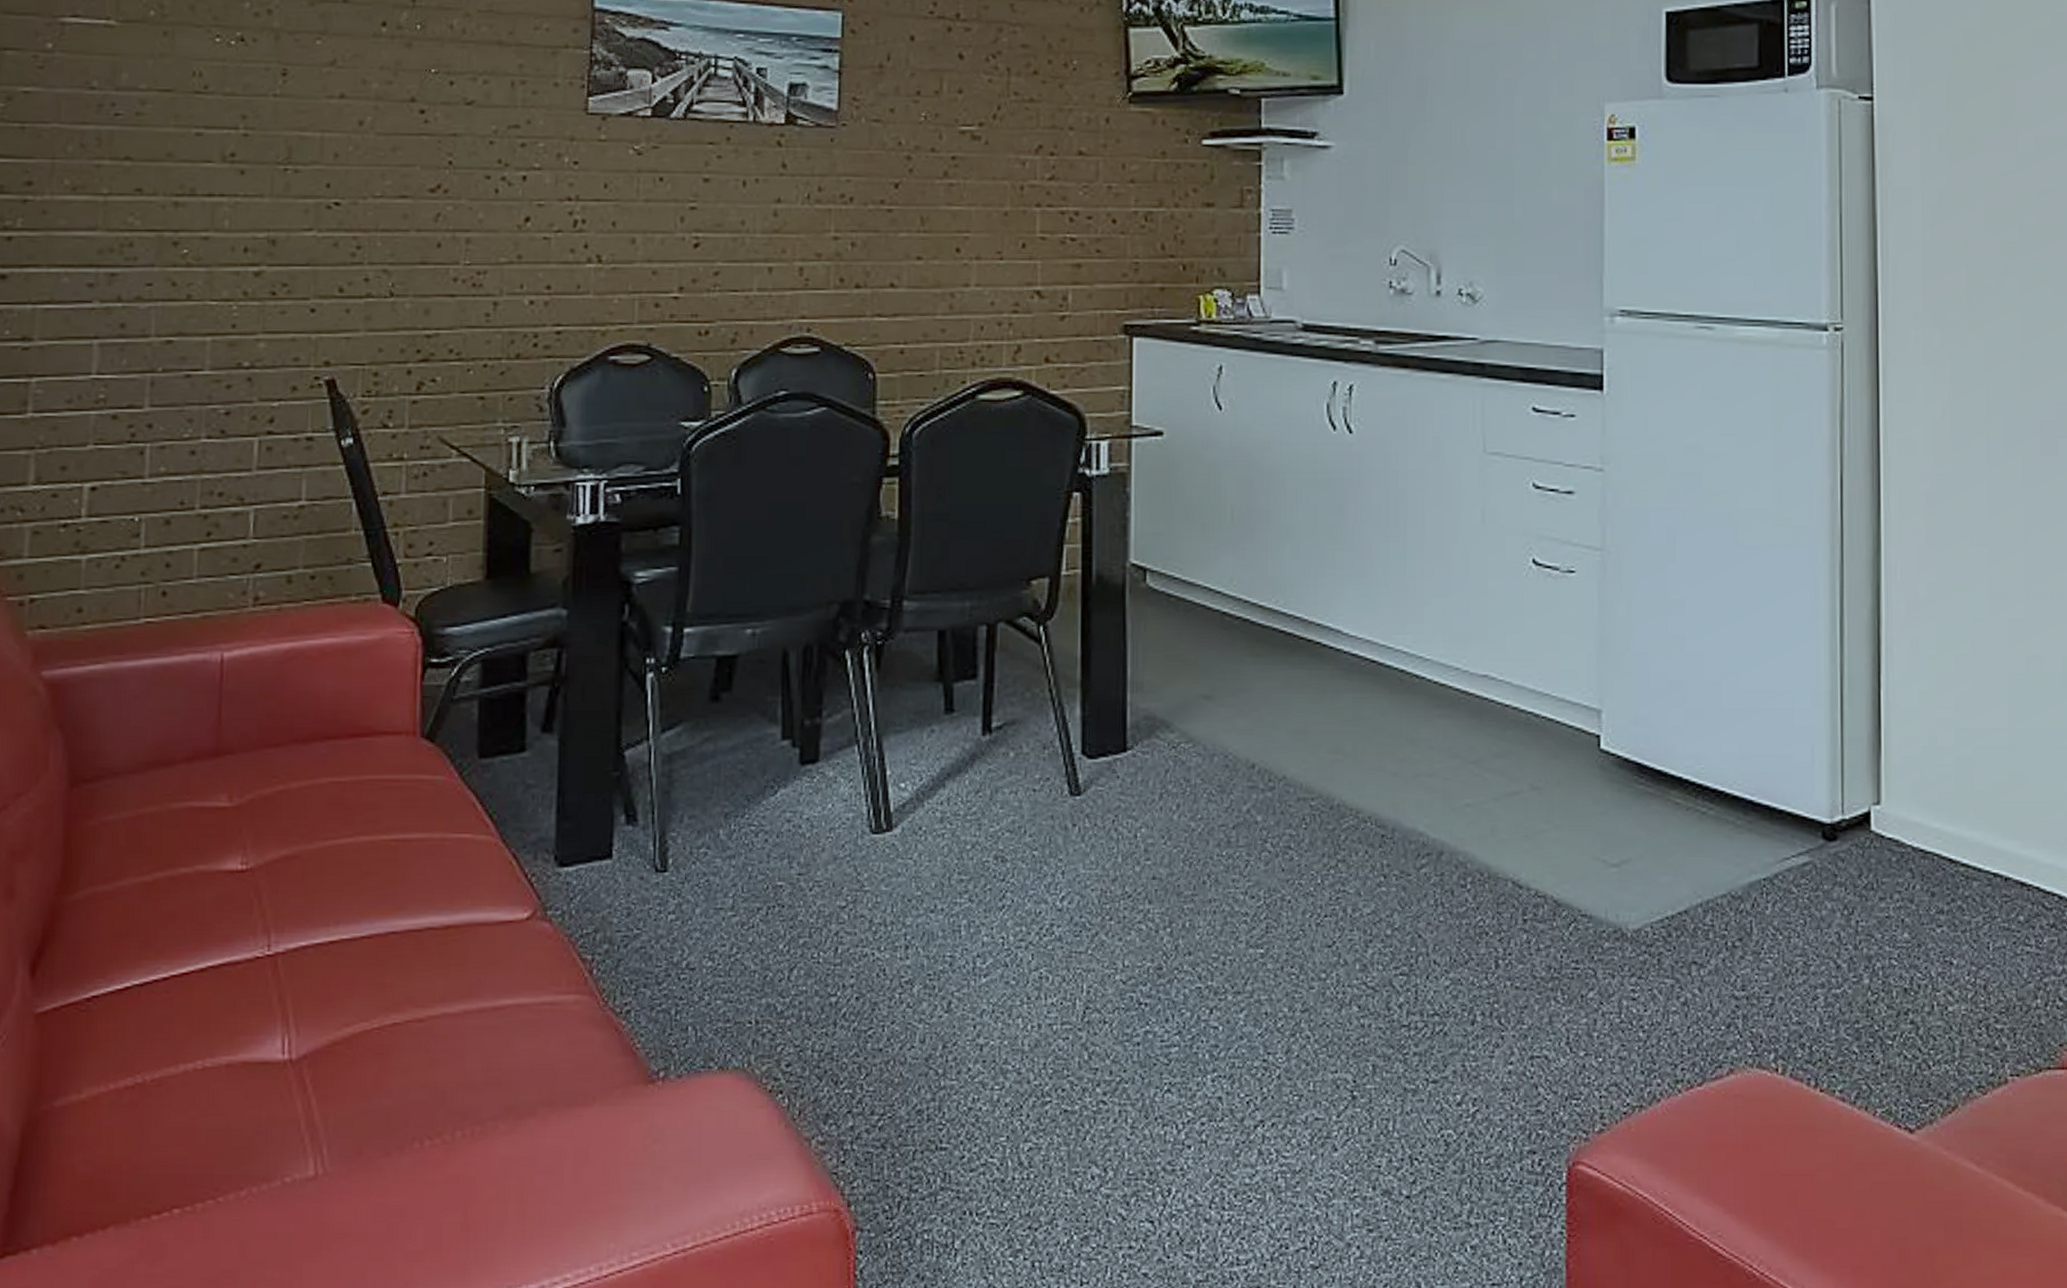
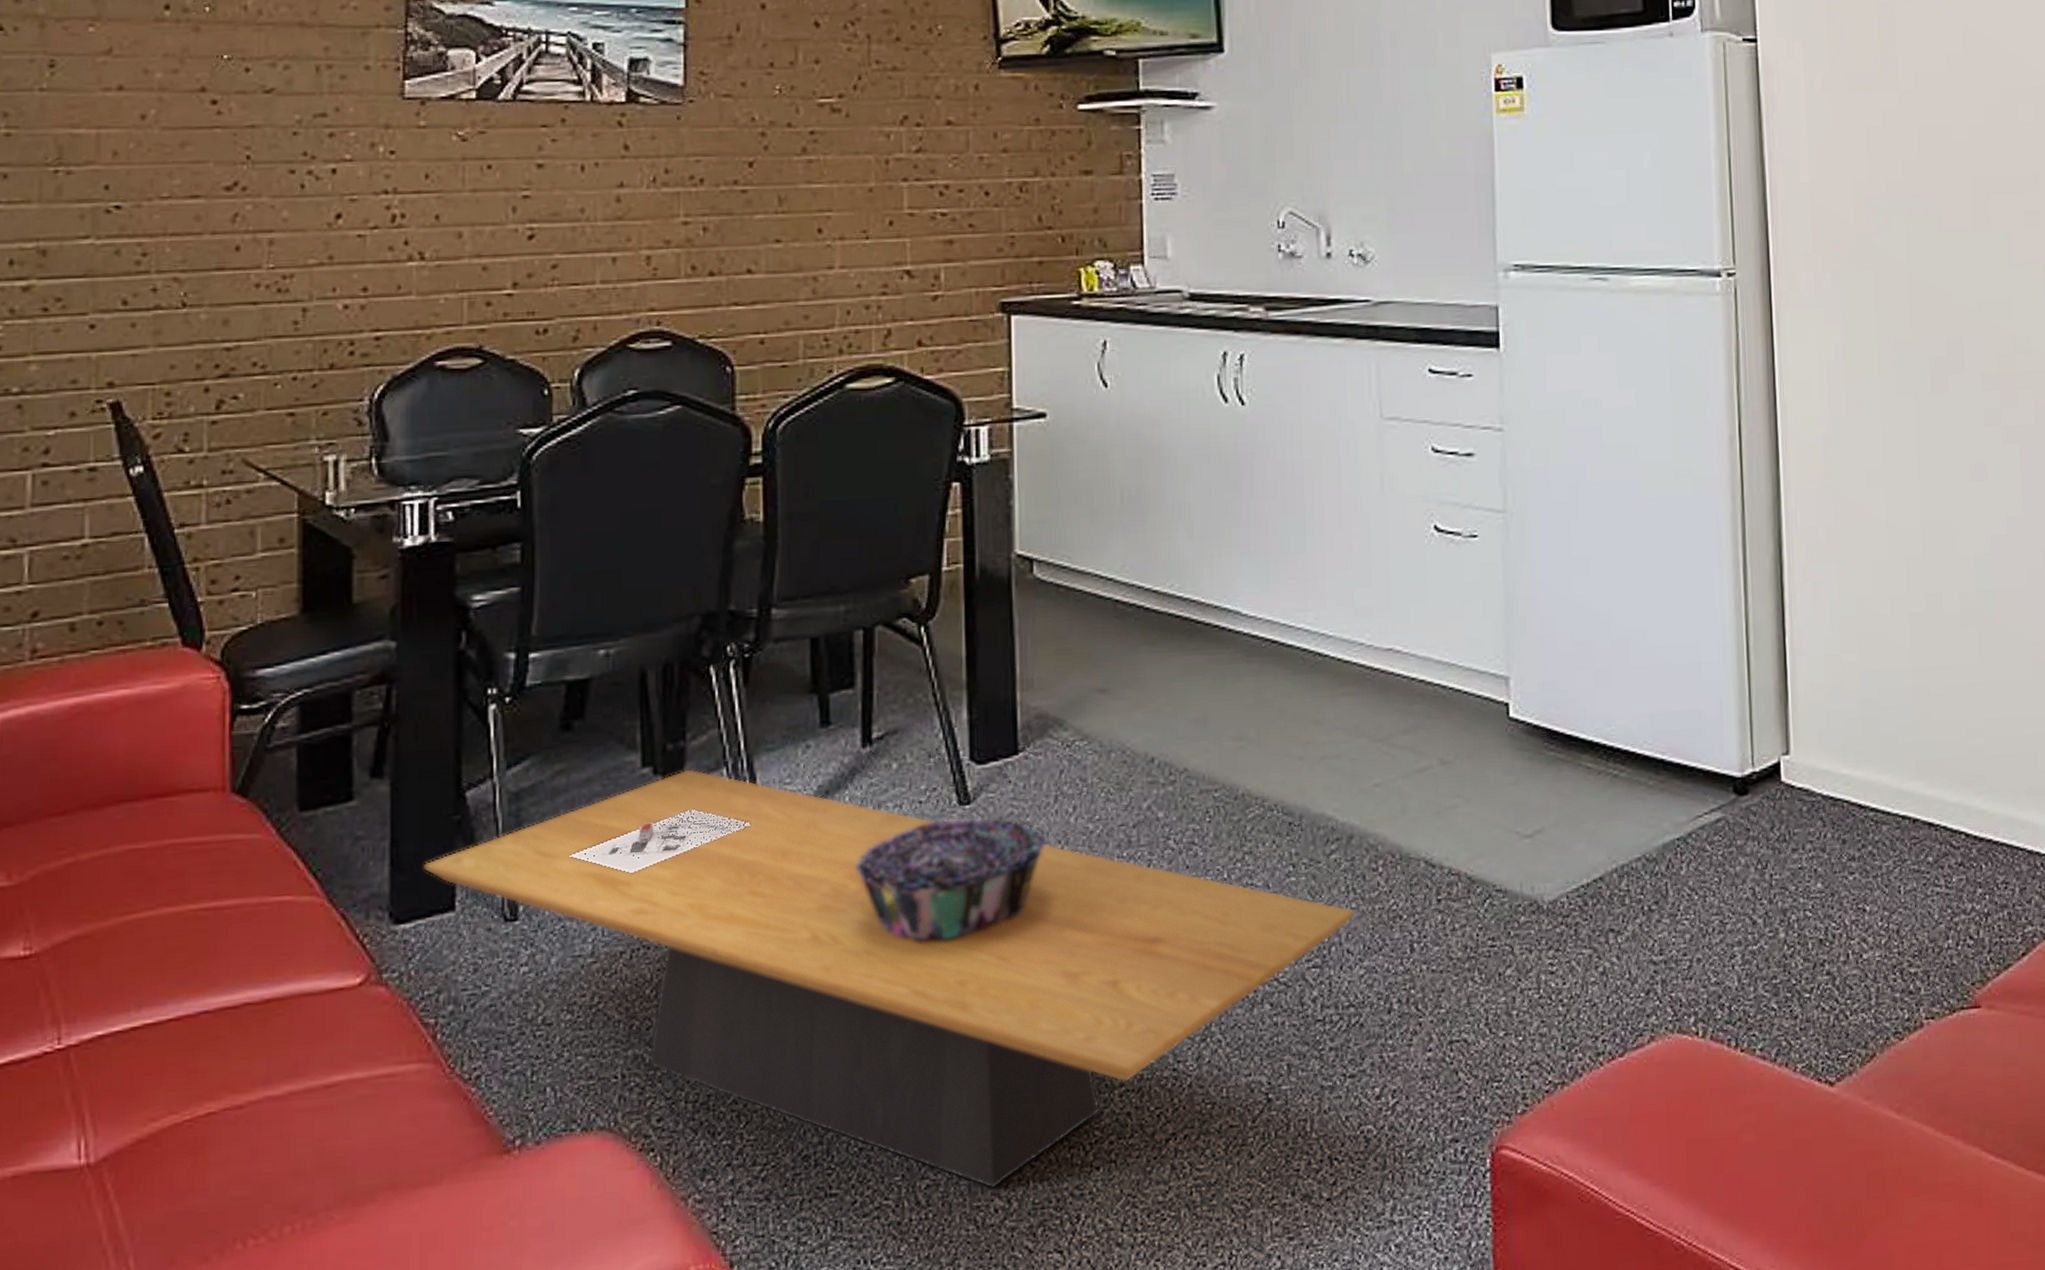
coffee table: none [586,744,1444,1157] -> present [424,769,1356,1189]
architectural model: none [715,781,881,836] -> present [569,809,753,873]
decorative bowl: none [973,808,1151,921] -> present [855,817,1047,942]

